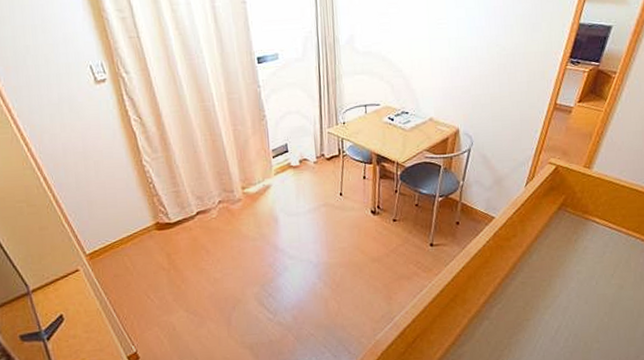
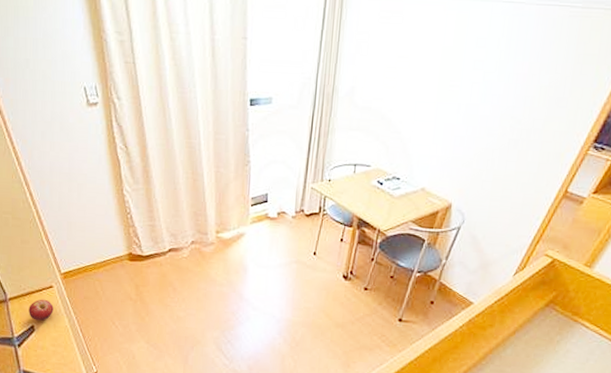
fruit: none [55,284,83,309] -> present [29,299,54,321]

